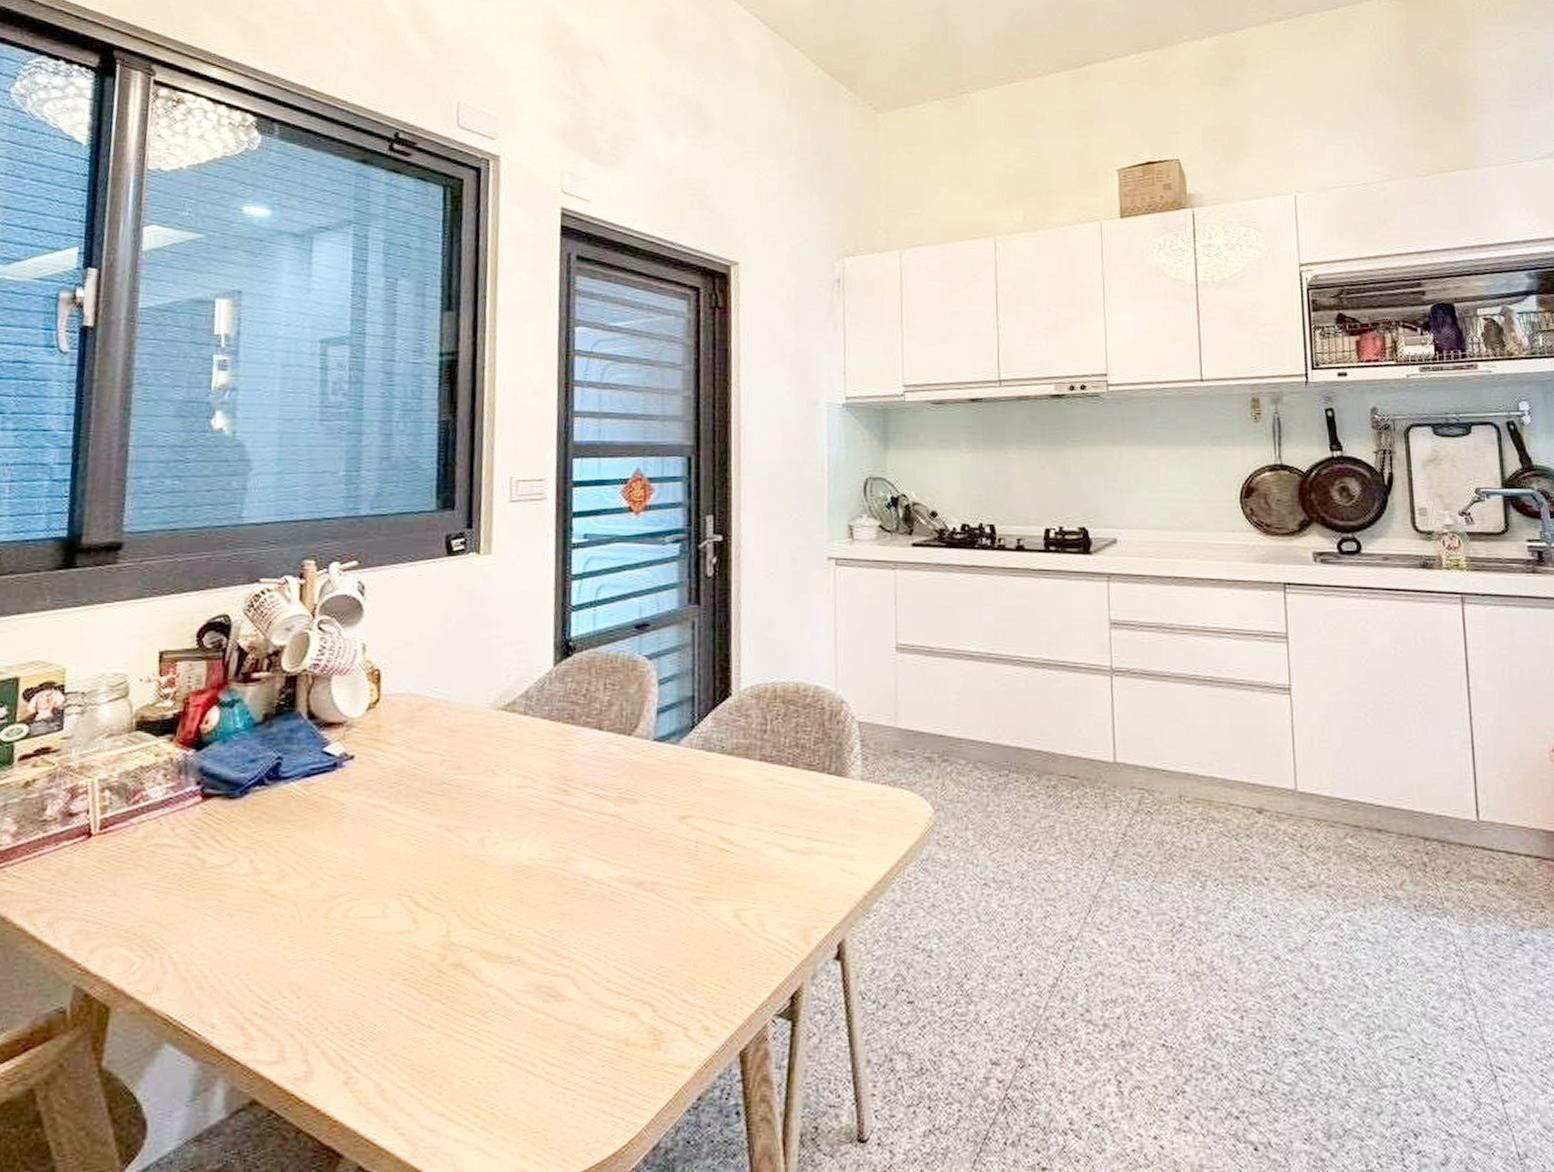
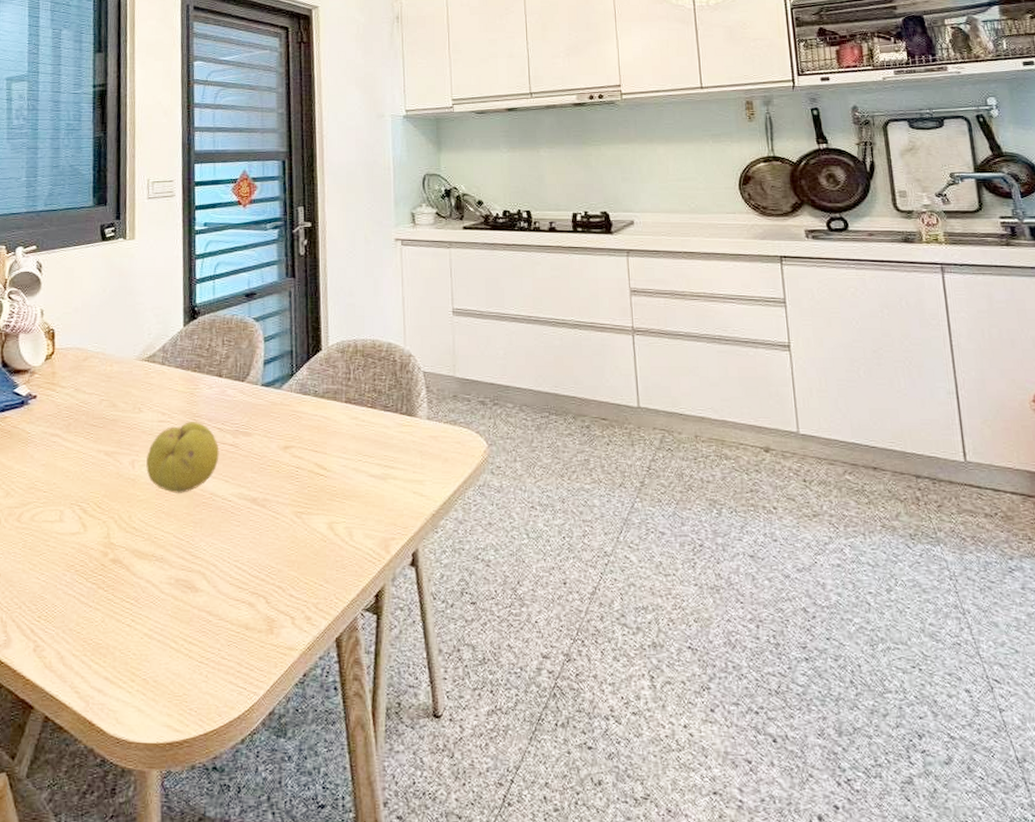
fruit: none [500,787,597,877] -> present [146,422,219,493]

